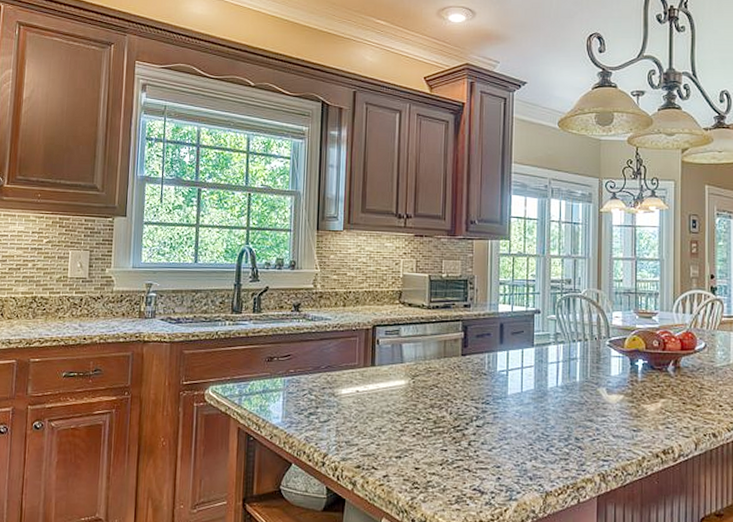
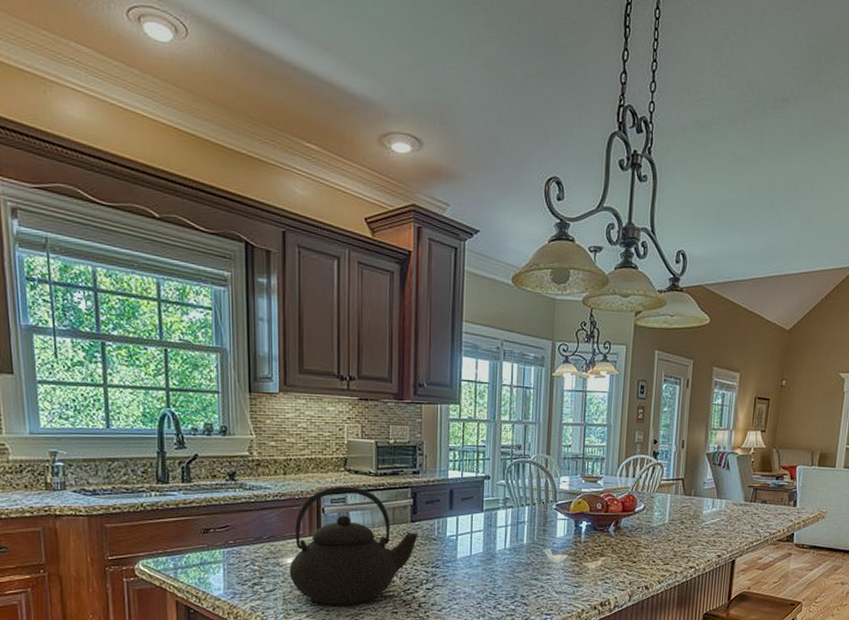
teapot: none [343,318,469,442] -> present [289,486,418,607]

